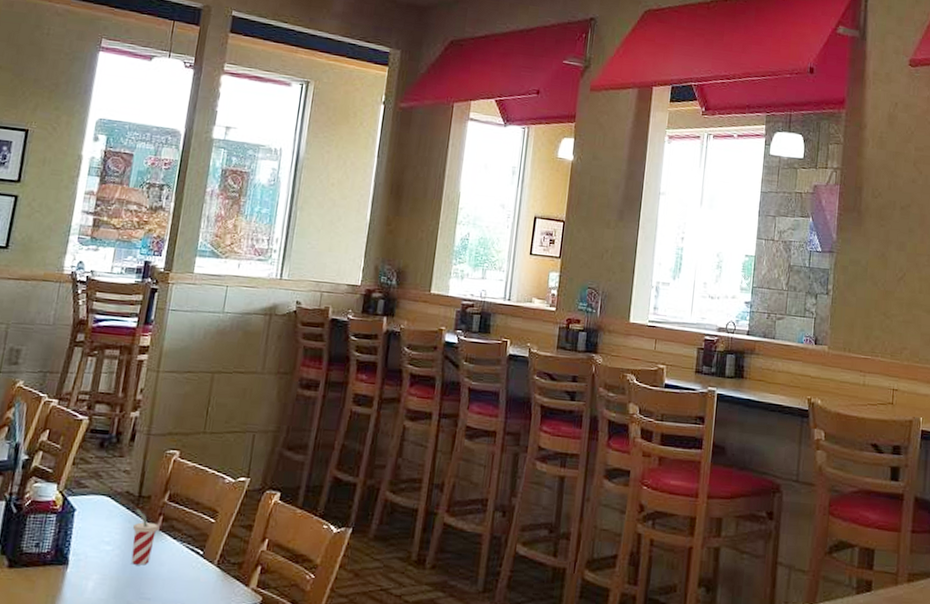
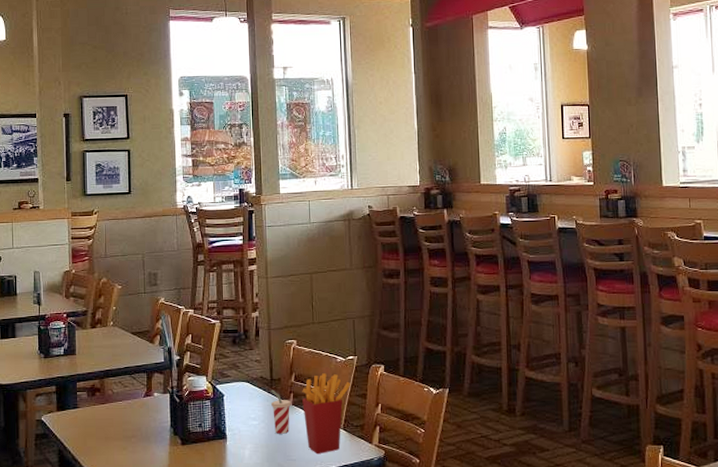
french fries: none [169,495,237,594] -> present [302,373,351,453]

